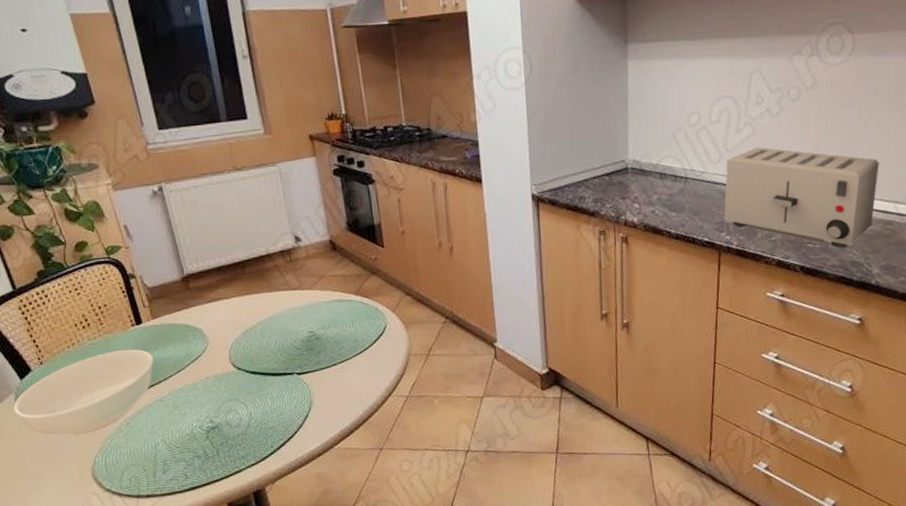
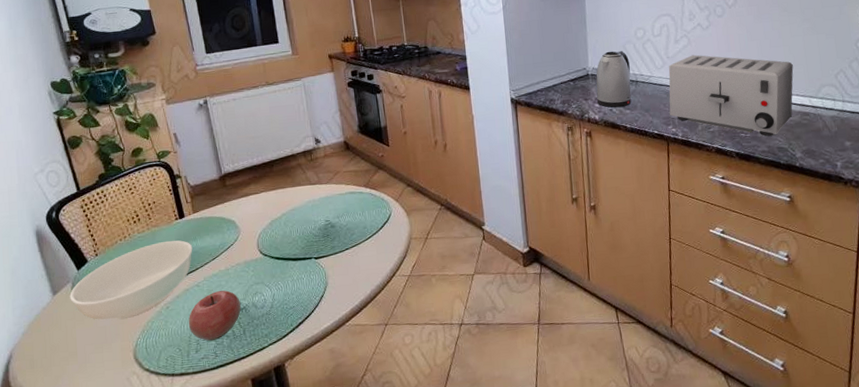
fruit: none [152,407,214,461] -> present [188,290,242,341]
kettle: none [636,140,679,209] -> present [596,51,631,108]

